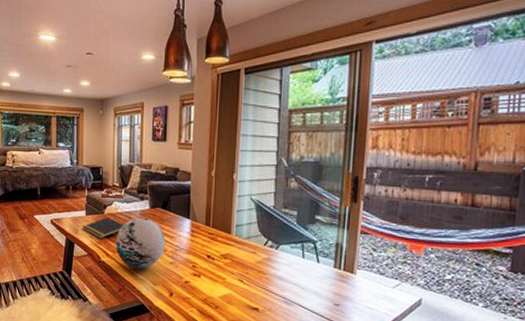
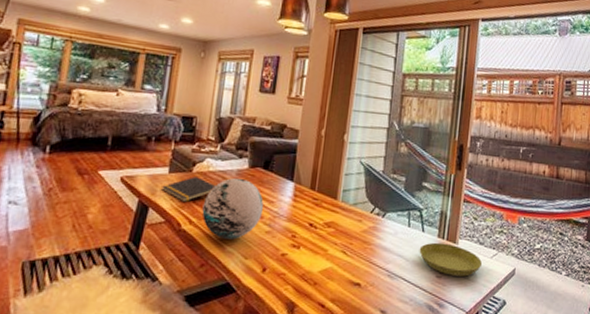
saucer: none [315,272,384,305] -> present [419,242,483,277]

